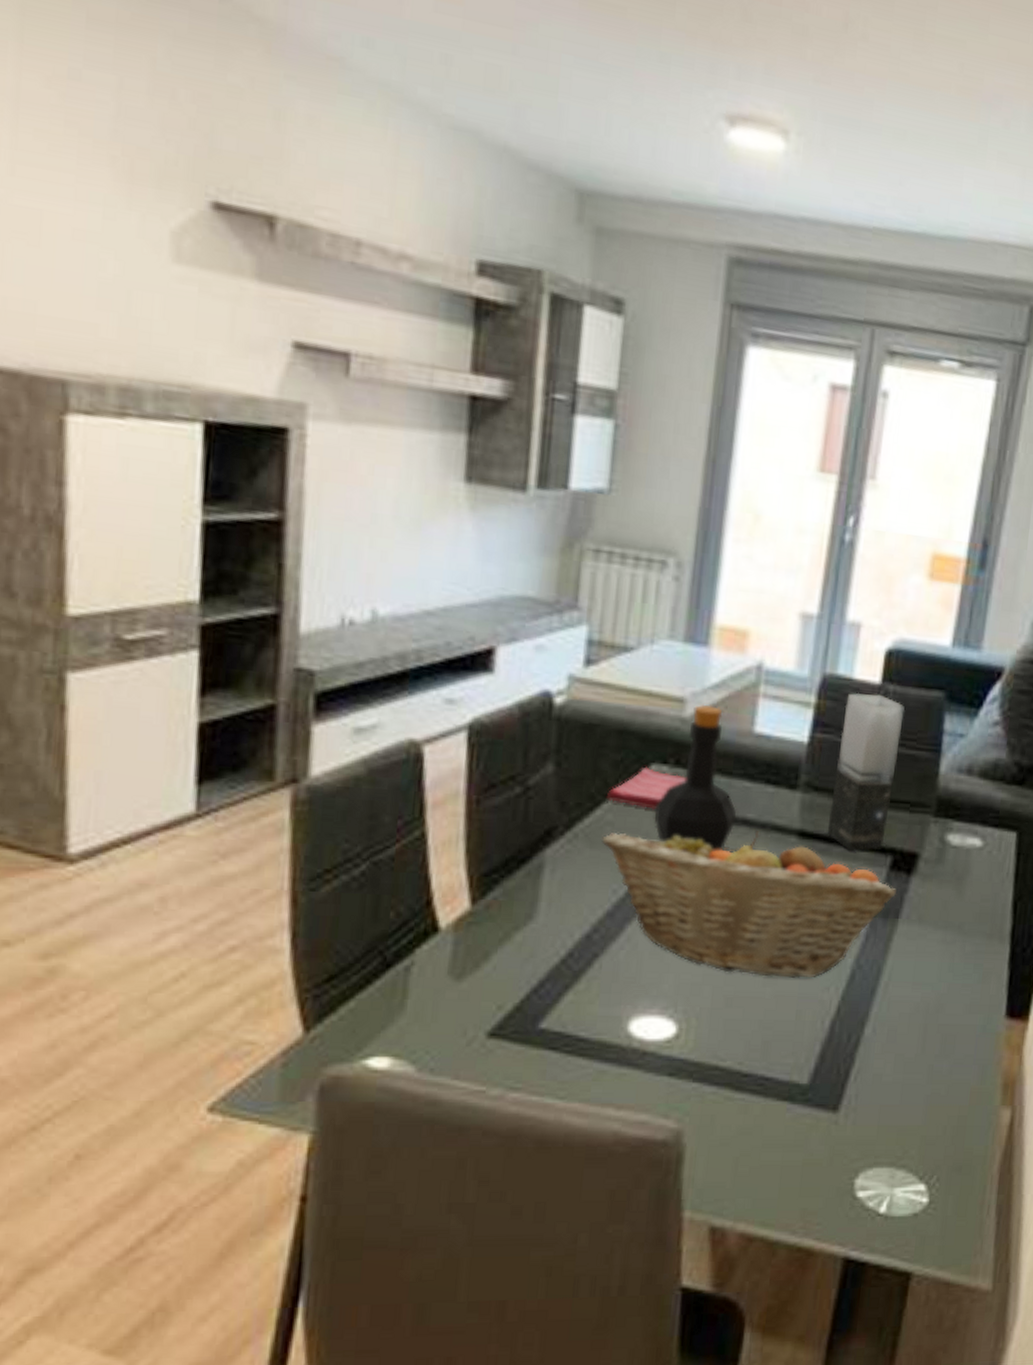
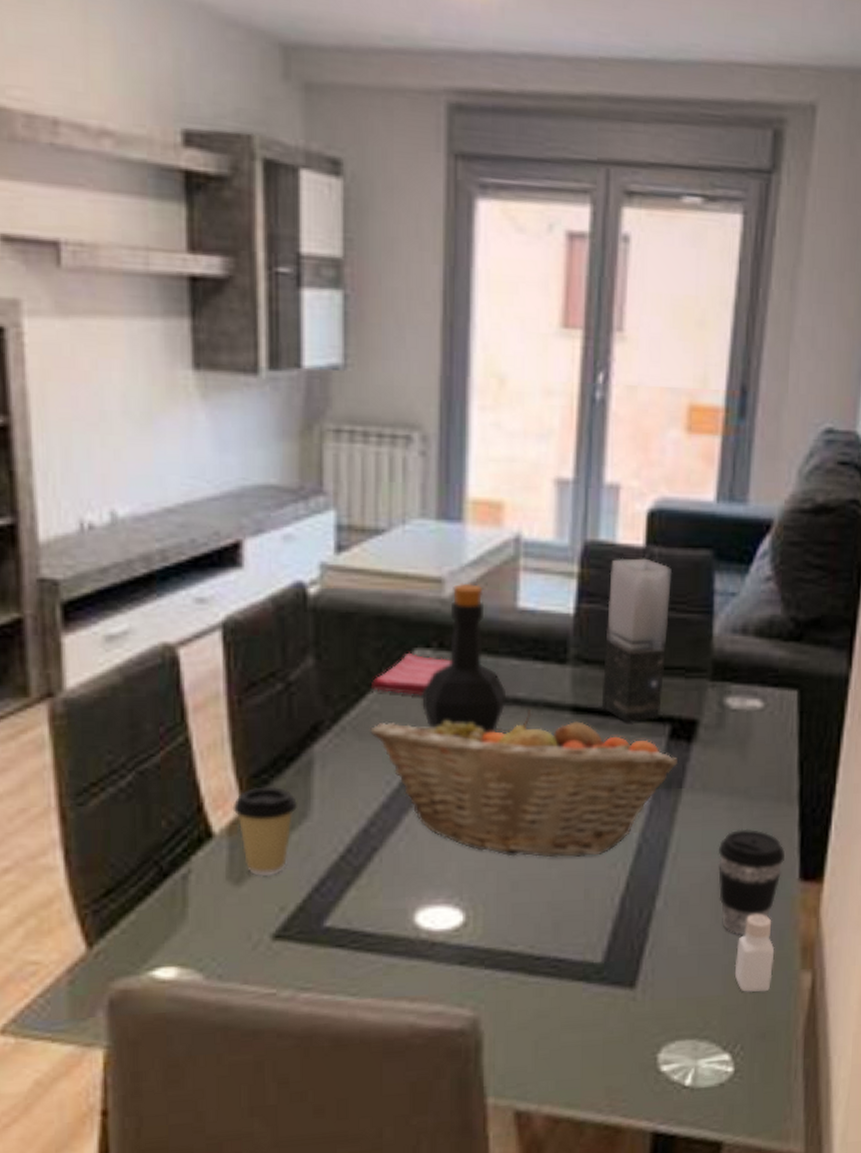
coffee cup: none [460,885,524,975] -> present [232,786,297,877]
coffee cup: none [926,962,994,1067] -> present [718,828,785,935]
pepper shaker: none [936,1047,977,1125] -> present [734,913,775,992]

